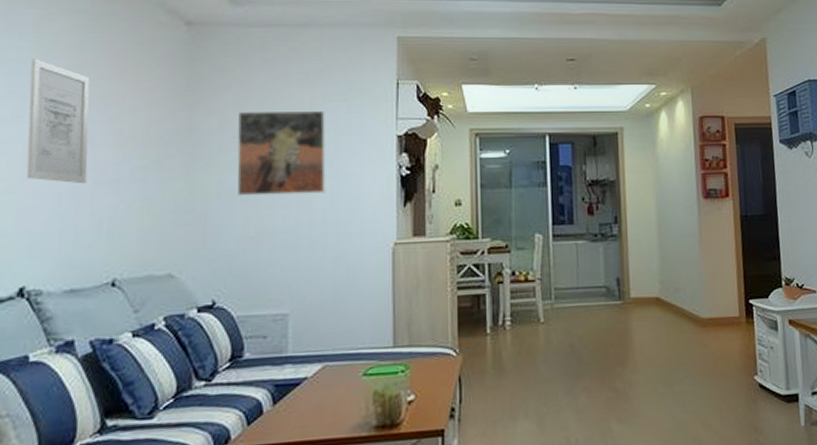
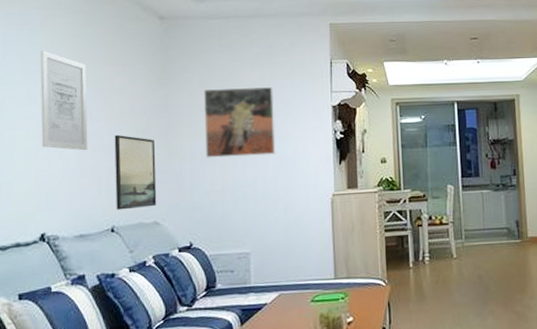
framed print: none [119,164,174,259] -> present [114,134,157,210]

